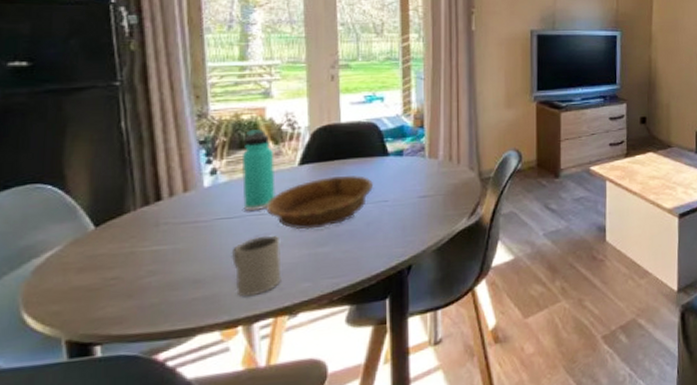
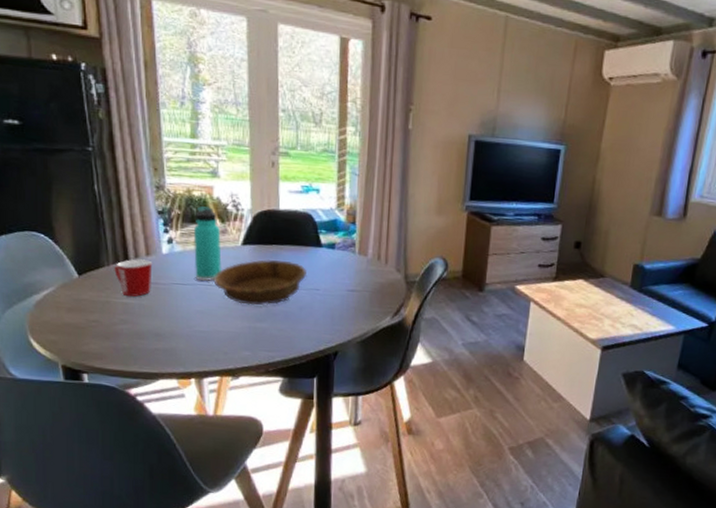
mug: none [142,197,191,243] -> present [114,259,153,297]
mug: present [231,235,282,297] -> none [185,304,226,355]

